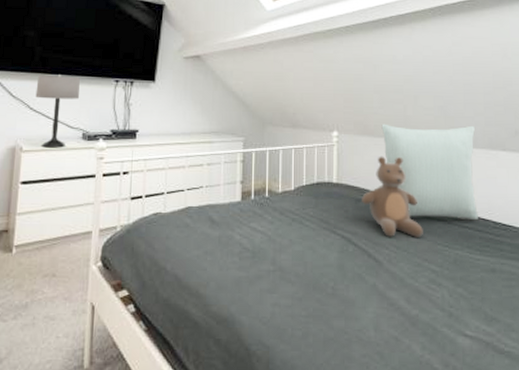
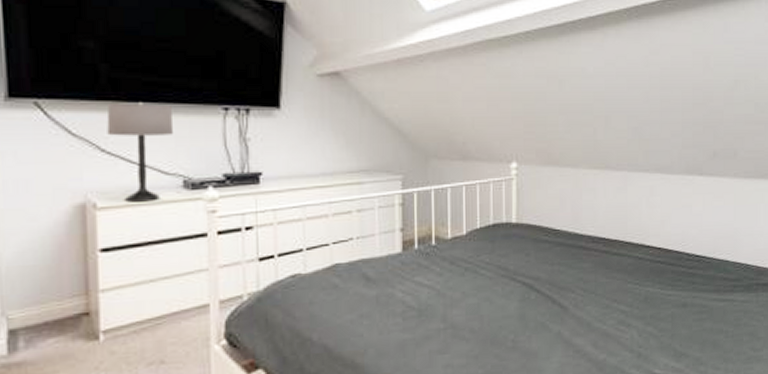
teddy bear: present [362,156,423,237] -> none [545,188,613,279]
pillow: present [381,123,478,220] -> none [568,148,671,255]

